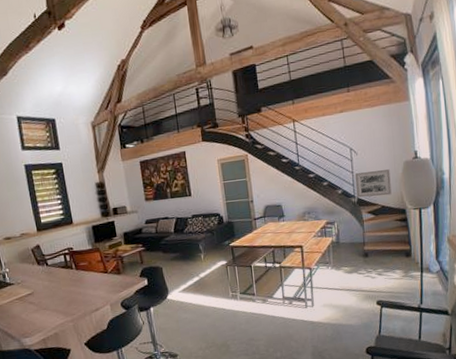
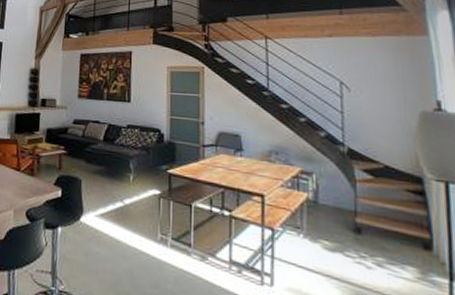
wall art: present [354,169,392,198] -> none [345,115,401,153]

